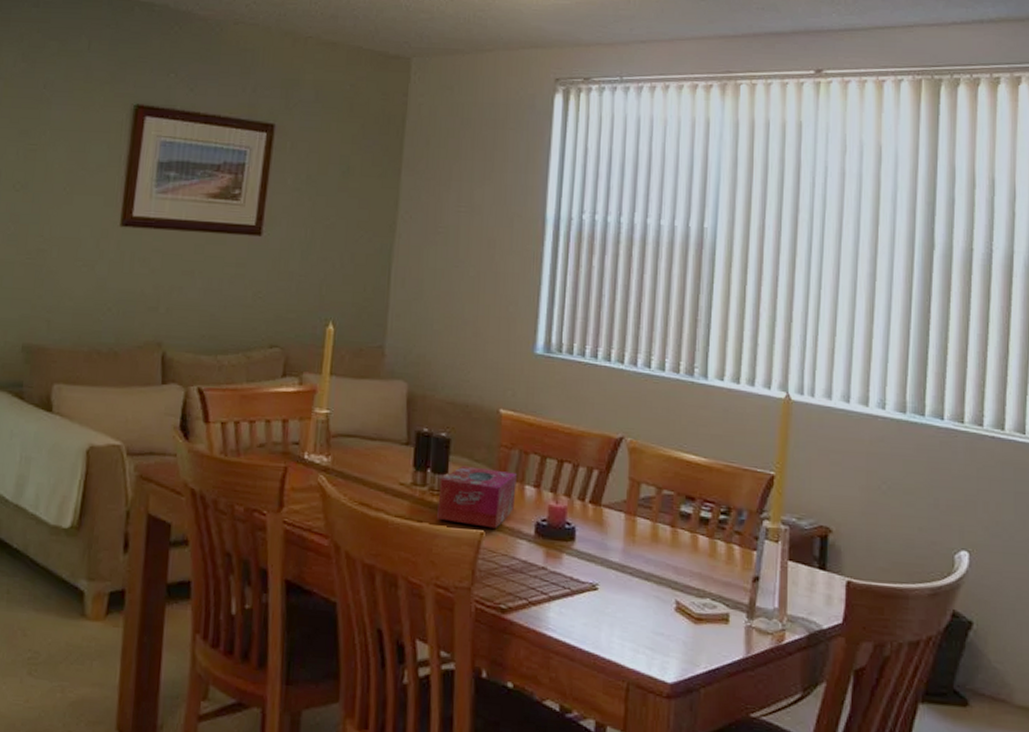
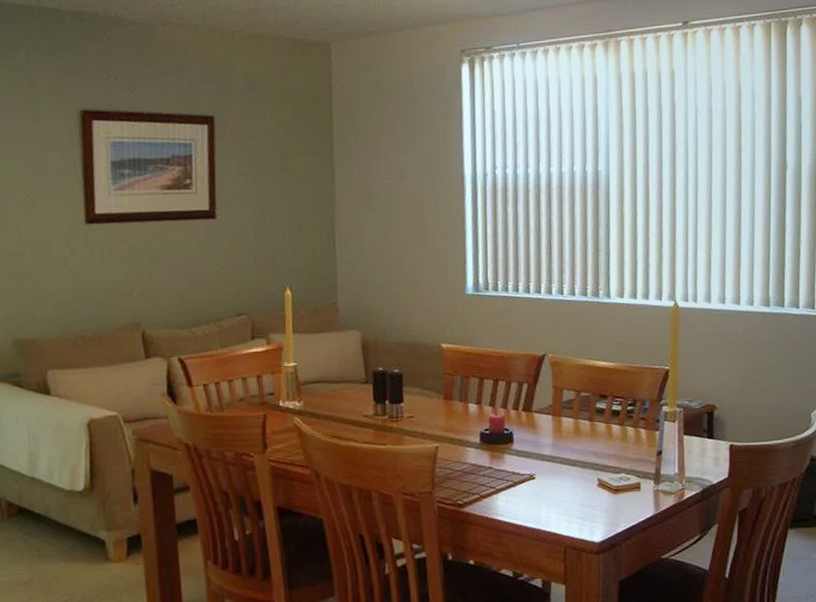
tissue box: present [437,466,517,528] -> none [397,394,462,442]

